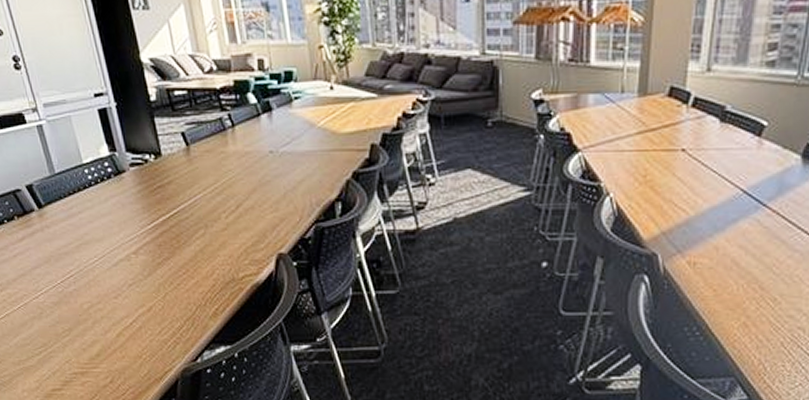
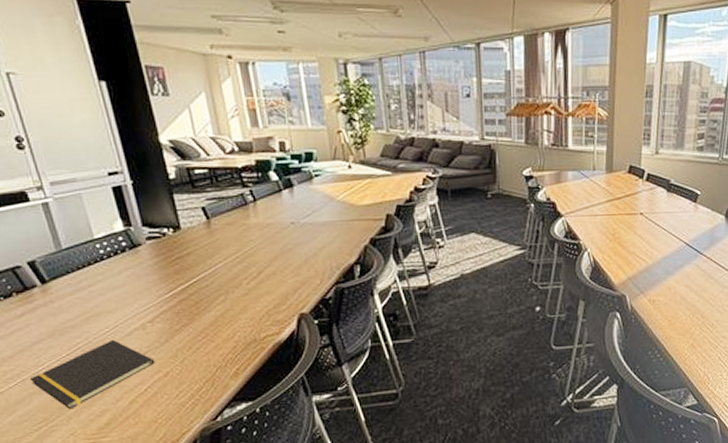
notepad: none [30,270,140,337] -> present [29,340,156,410]

